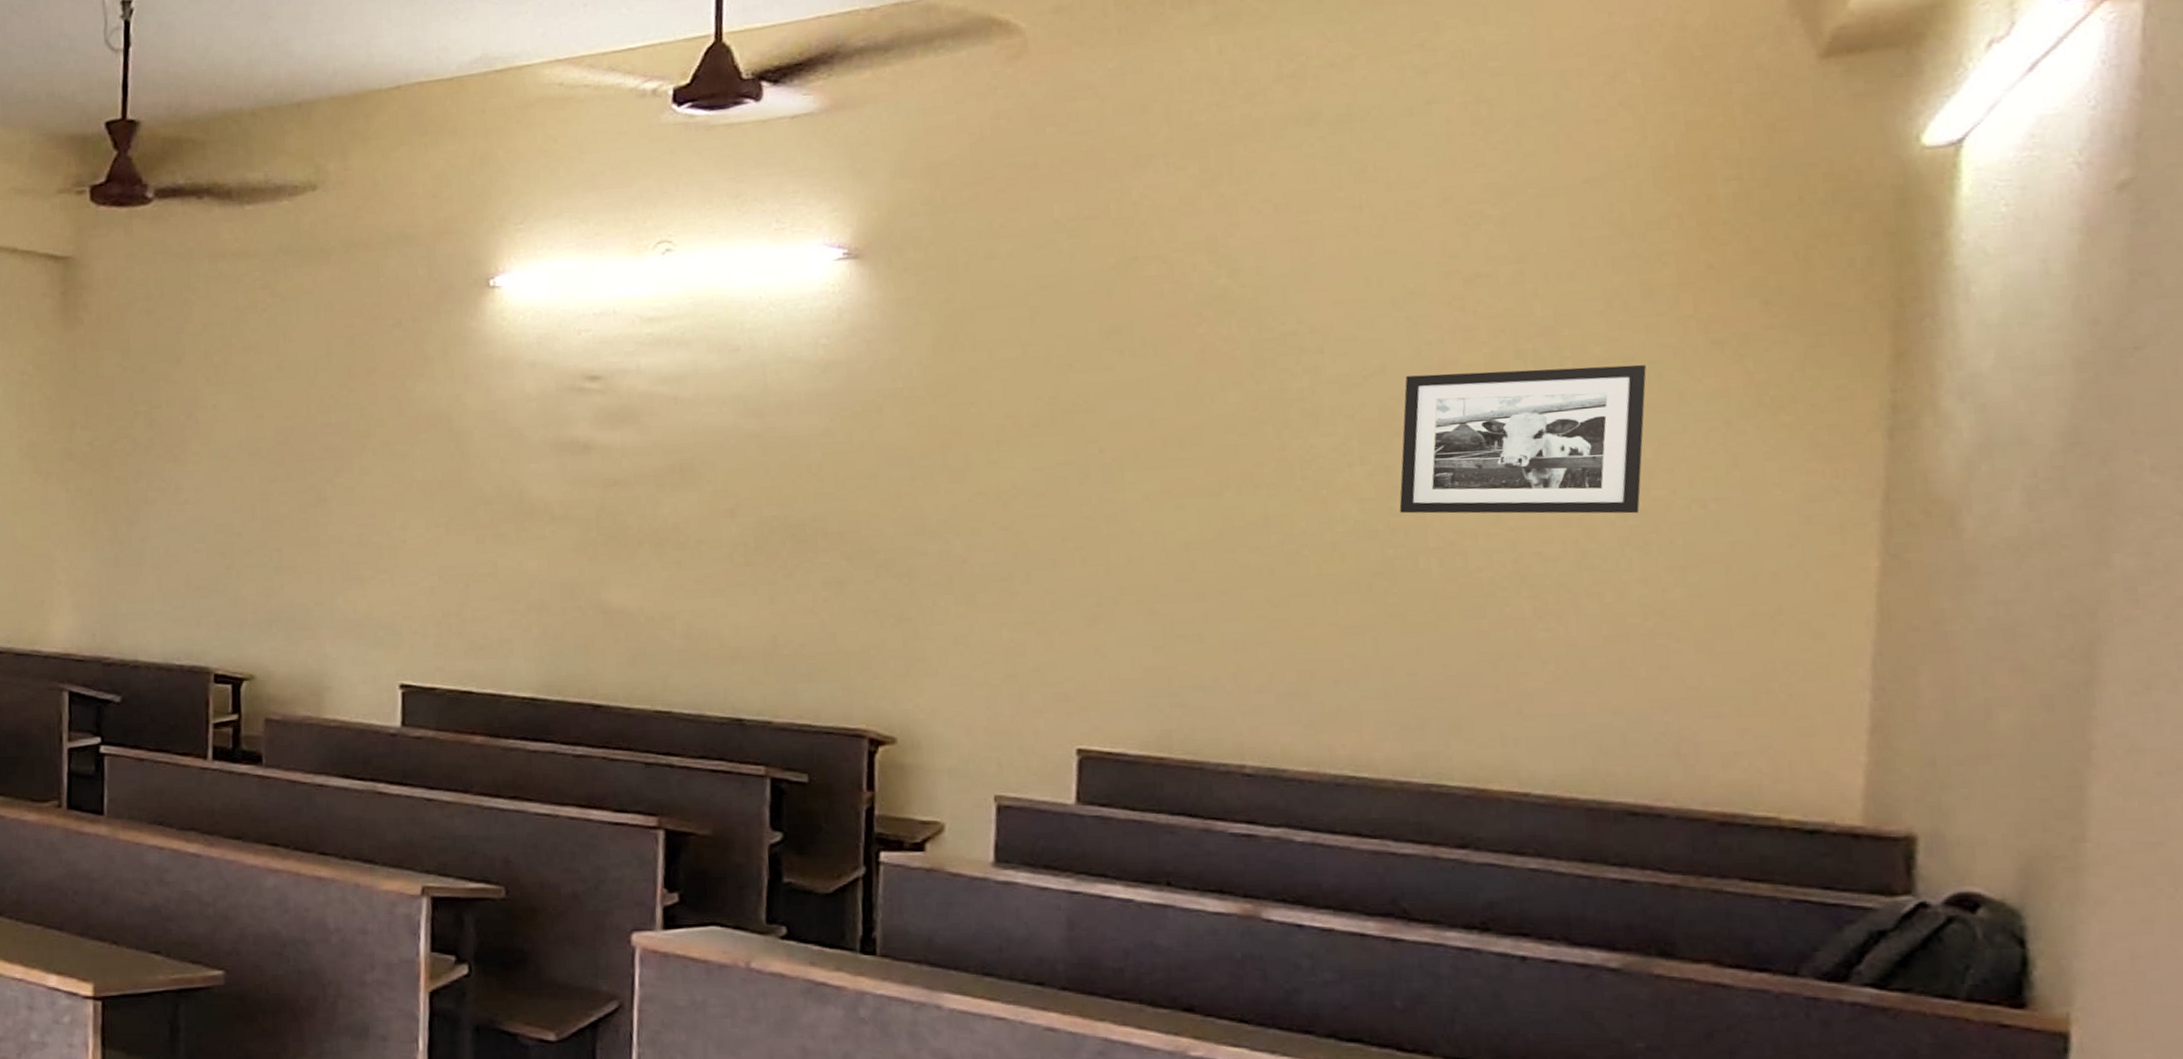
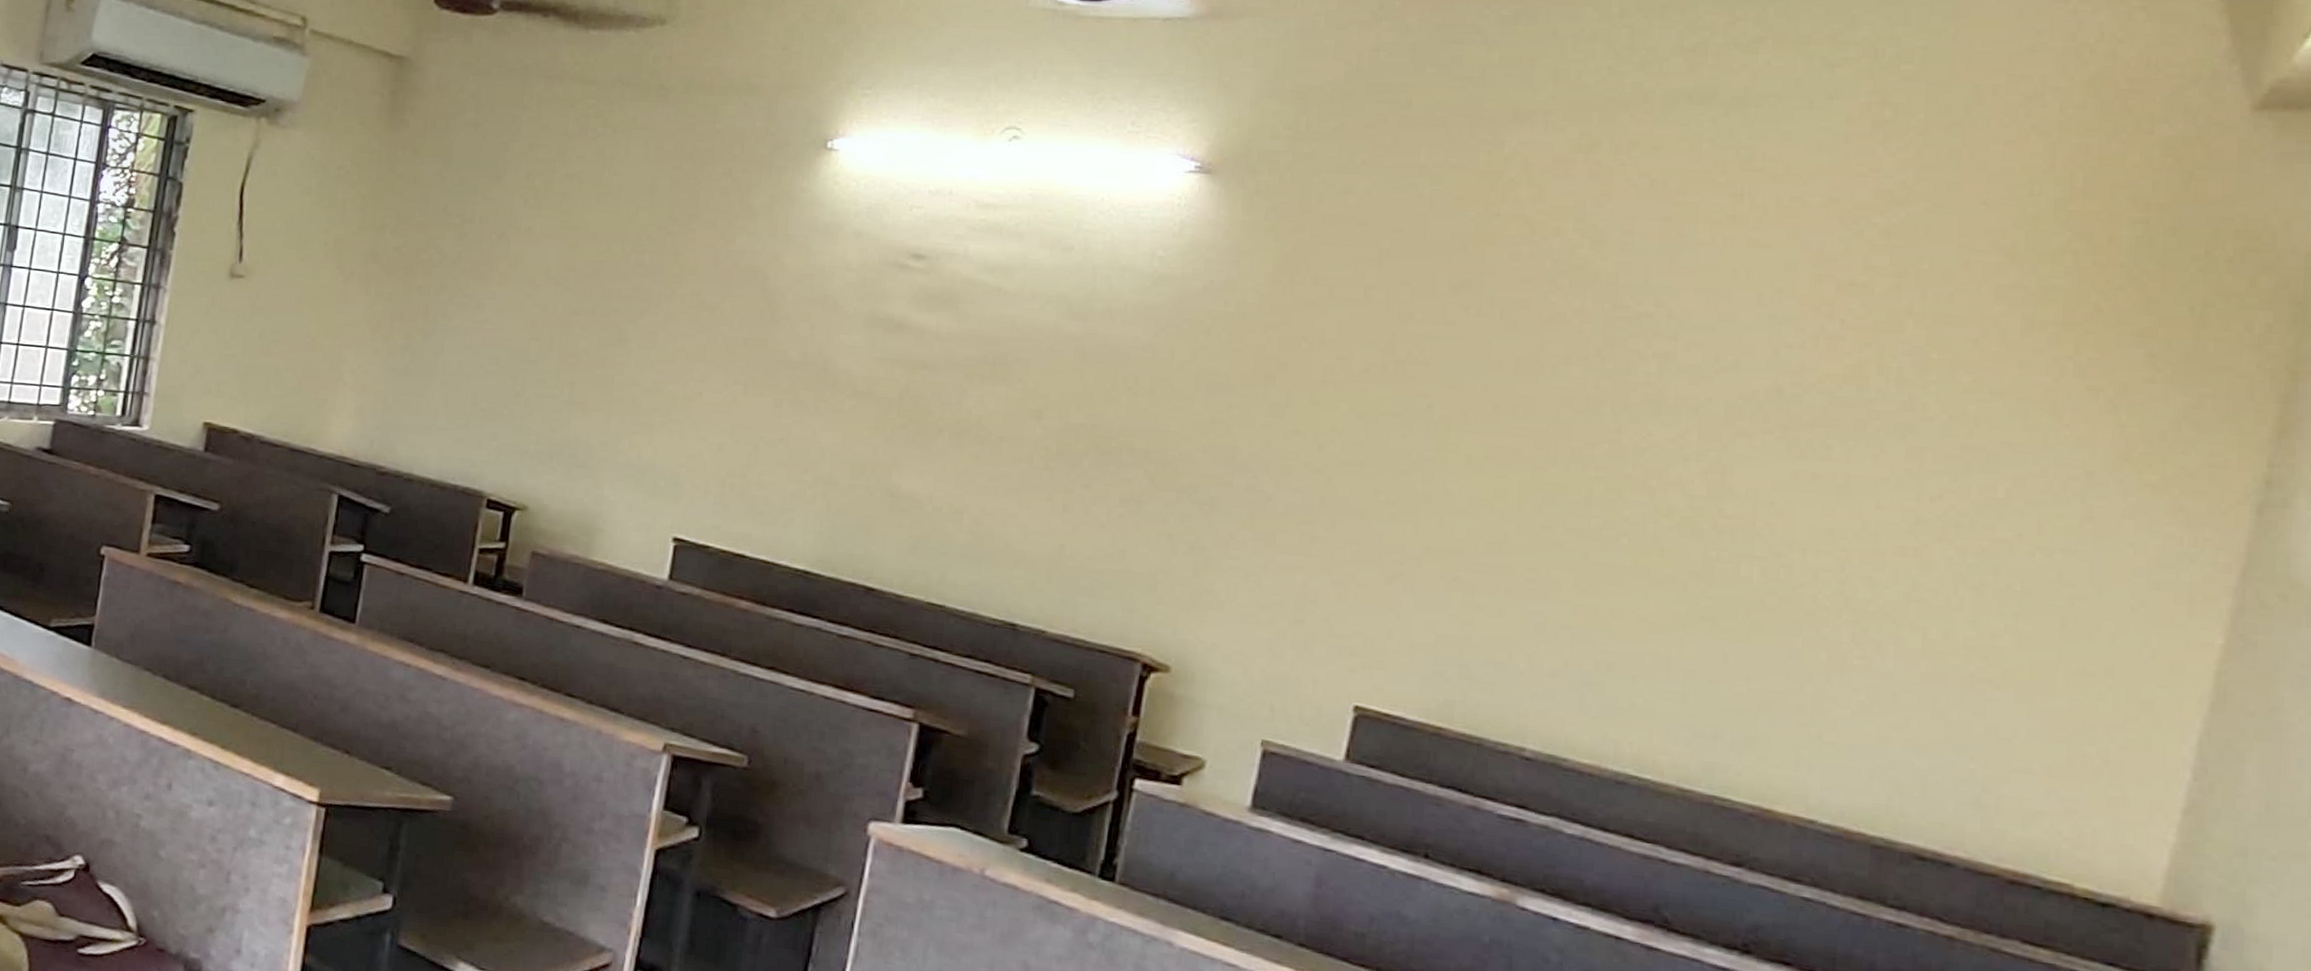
picture frame: present [1399,364,1647,514] -> none [1729,376,2013,552]

